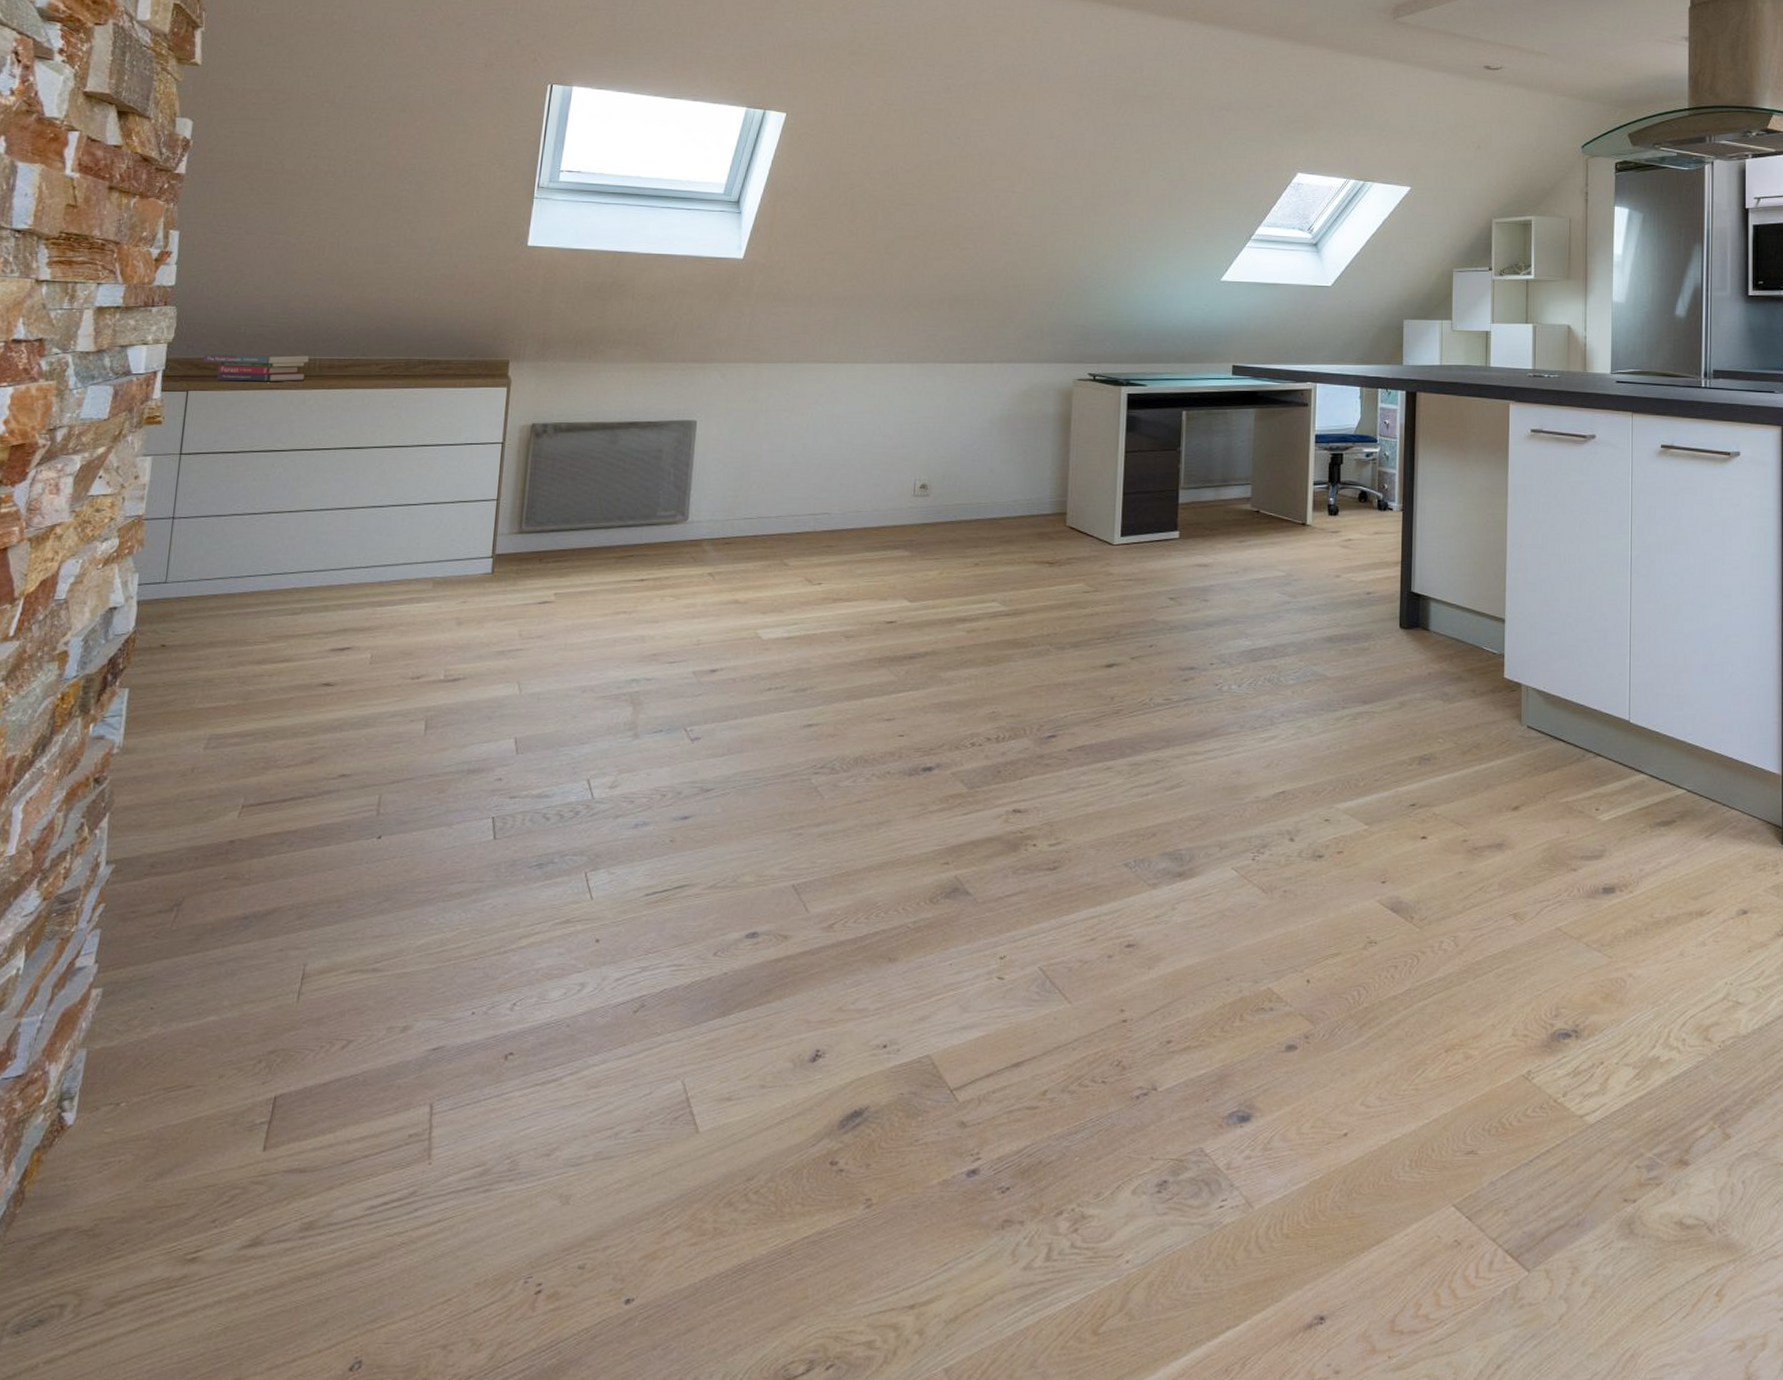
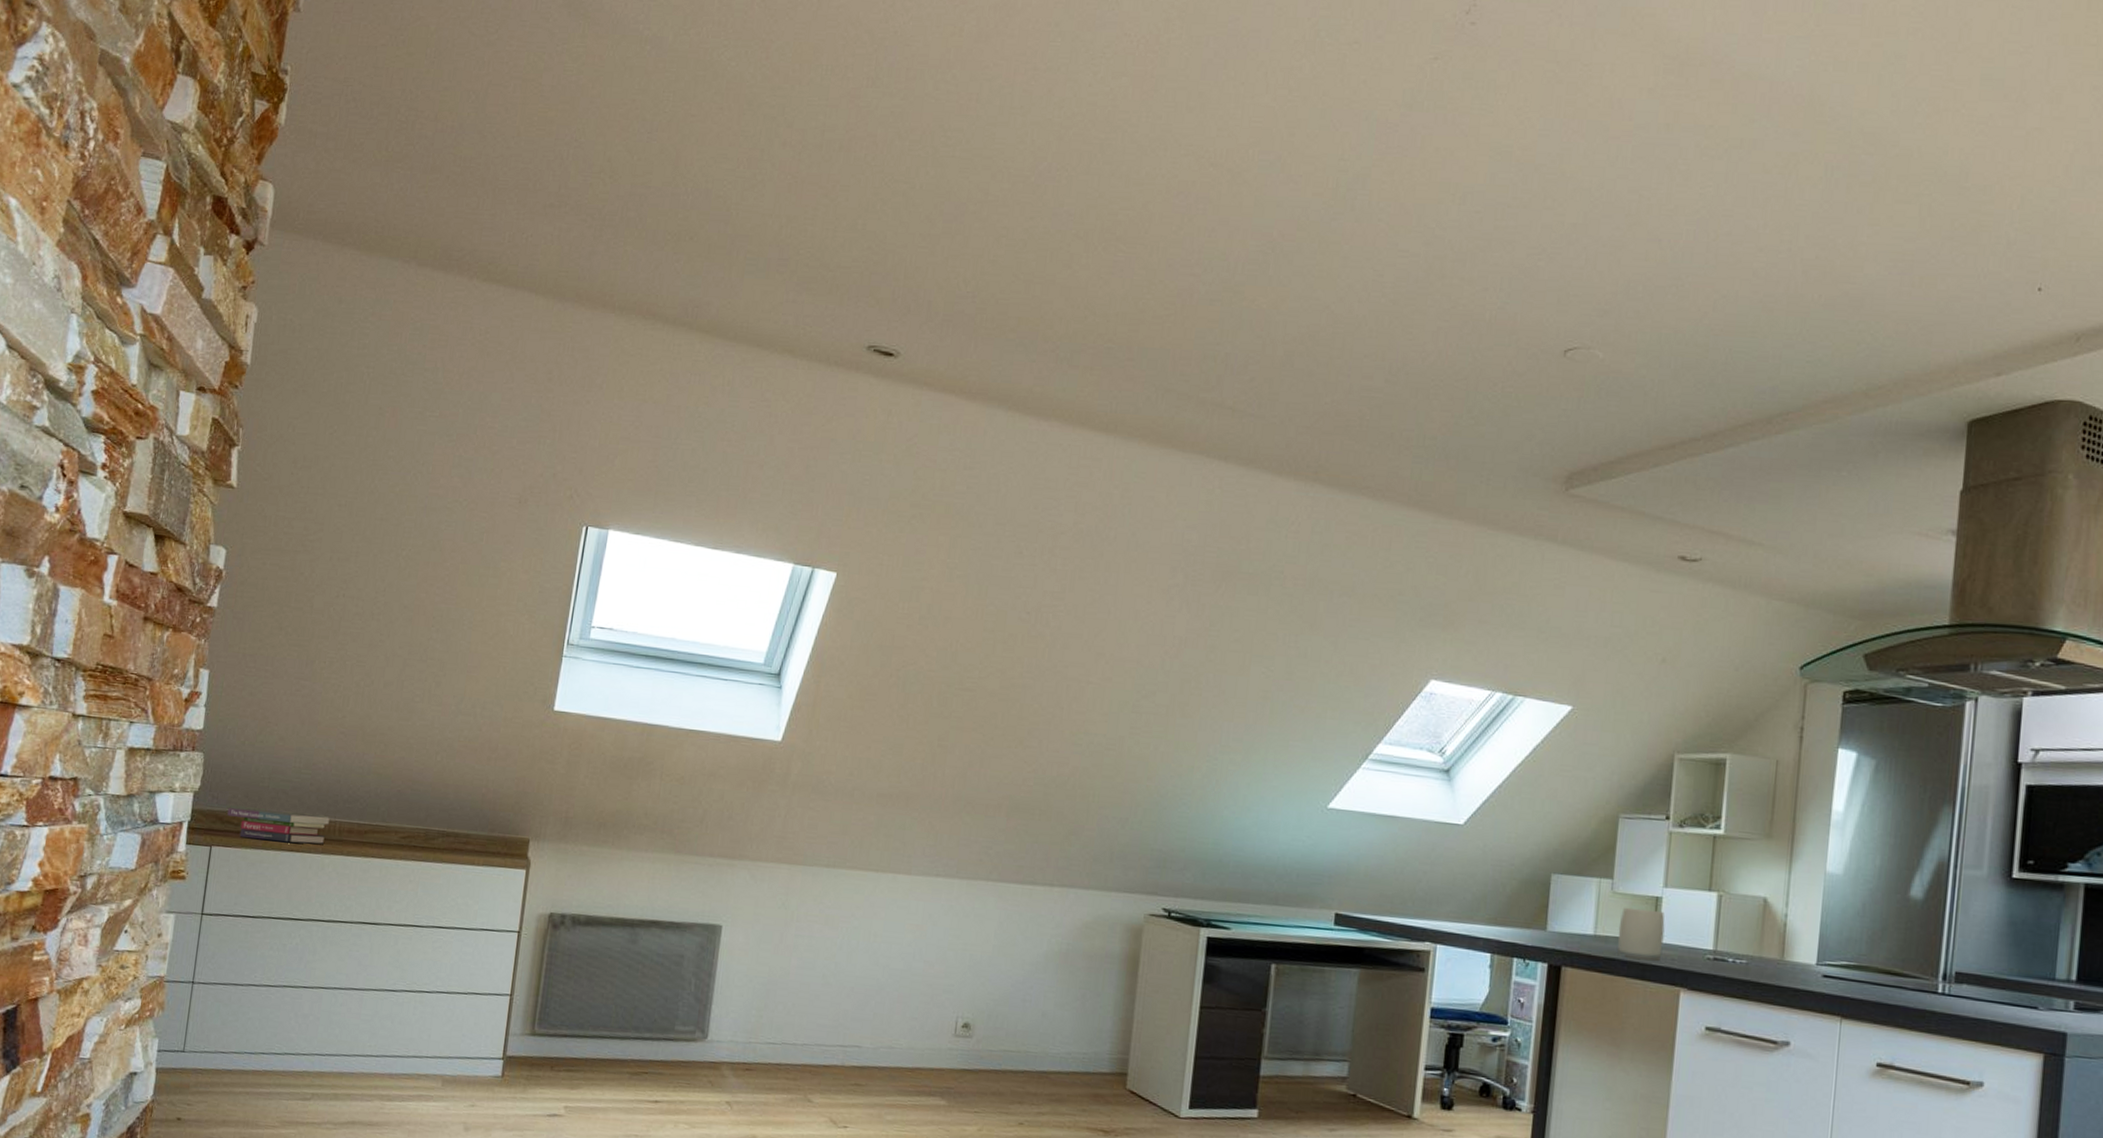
mug: none [1458,341,1494,382] -> present [1617,907,1665,962]

